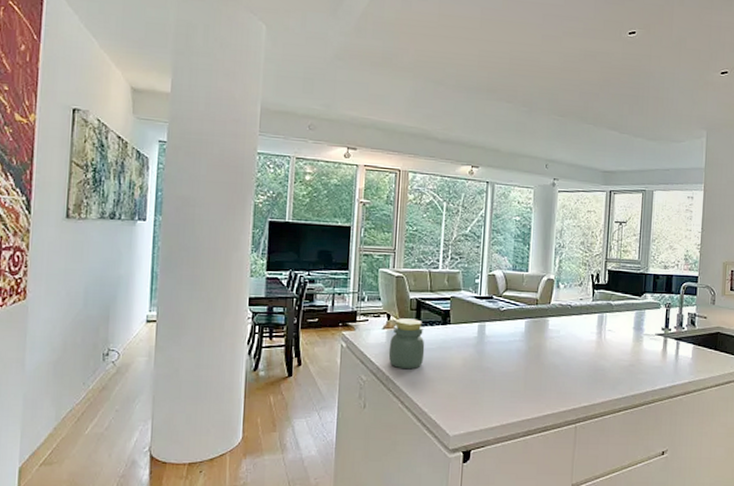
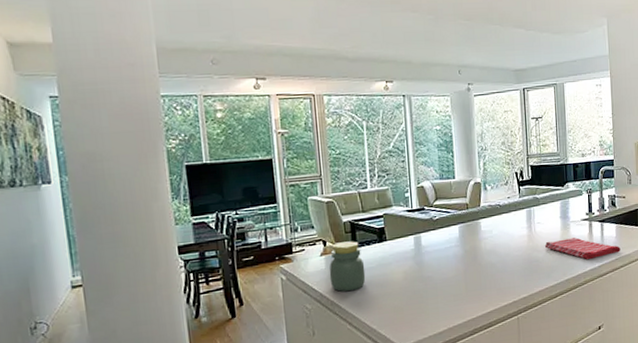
dish towel: none [613,351,696,377] -> present [544,237,621,259]

